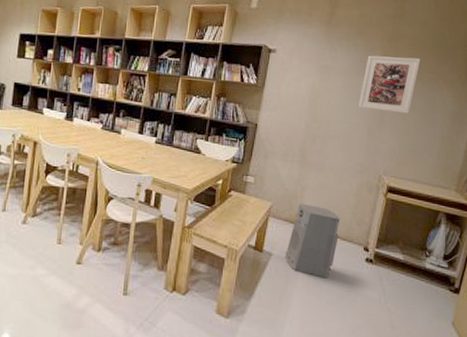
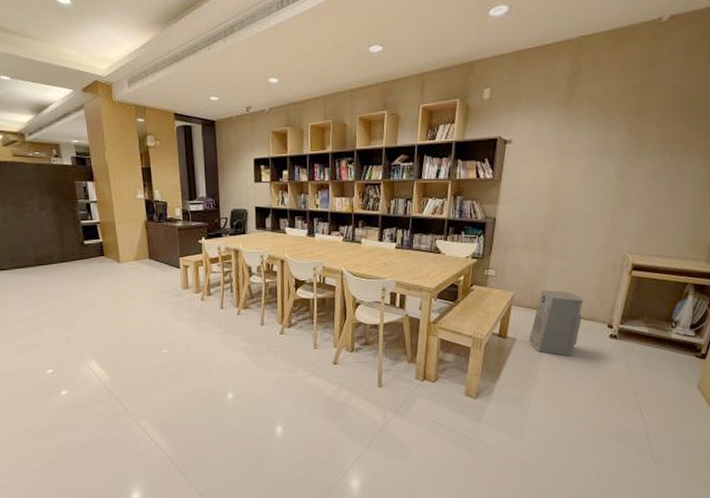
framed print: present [358,55,421,114] -> none [601,128,670,190]

